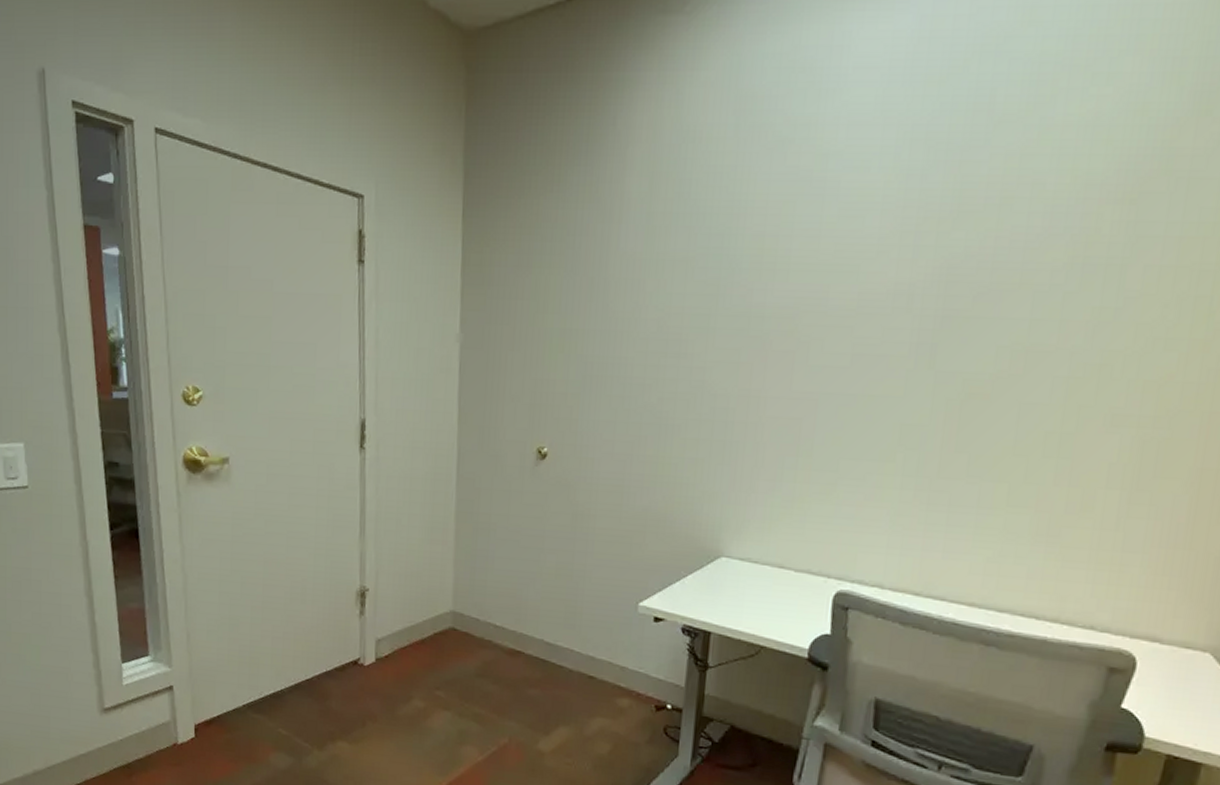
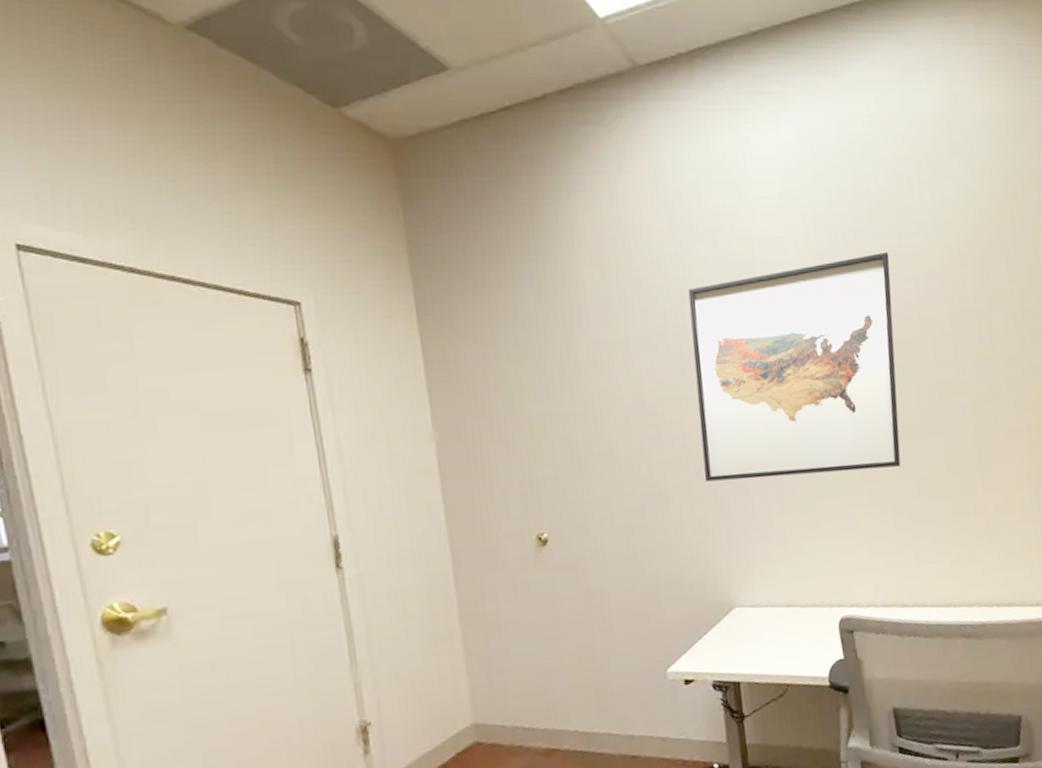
wall art: none [718,178,1002,438] -> present [687,252,901,482]

